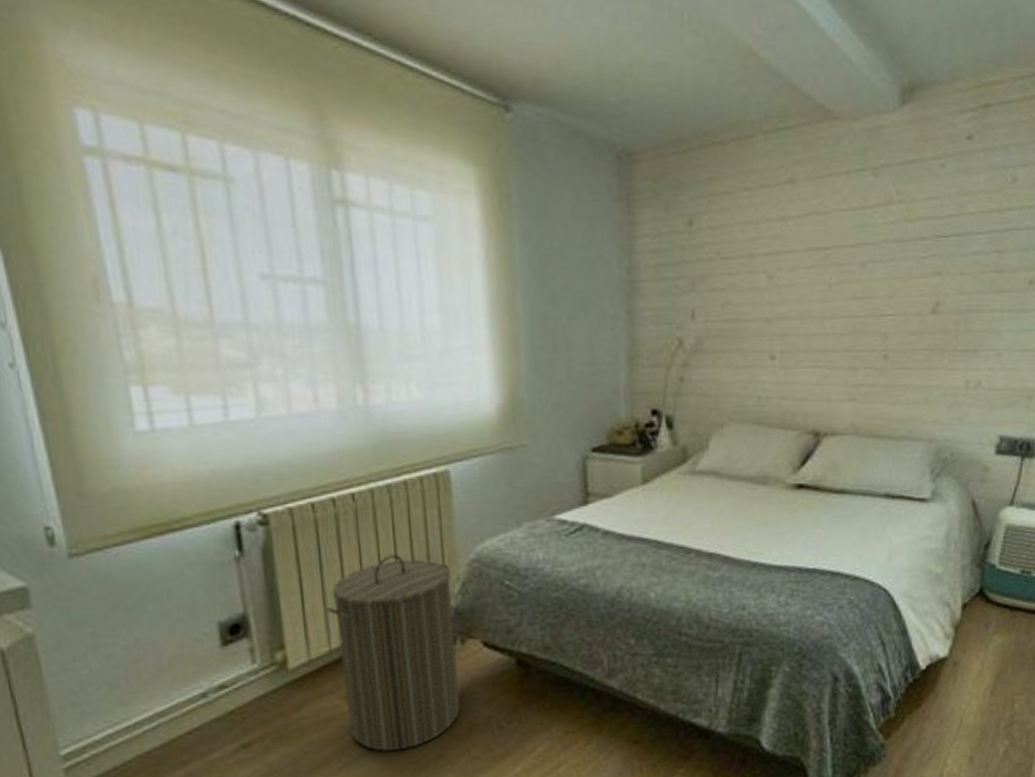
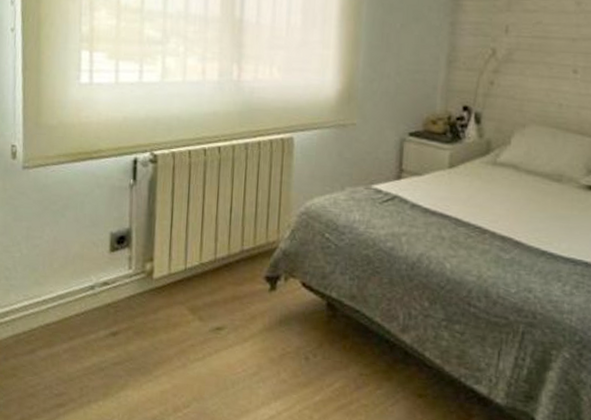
laundry hamper: present [327,554,461,752] -> none [188,199,284,362]

